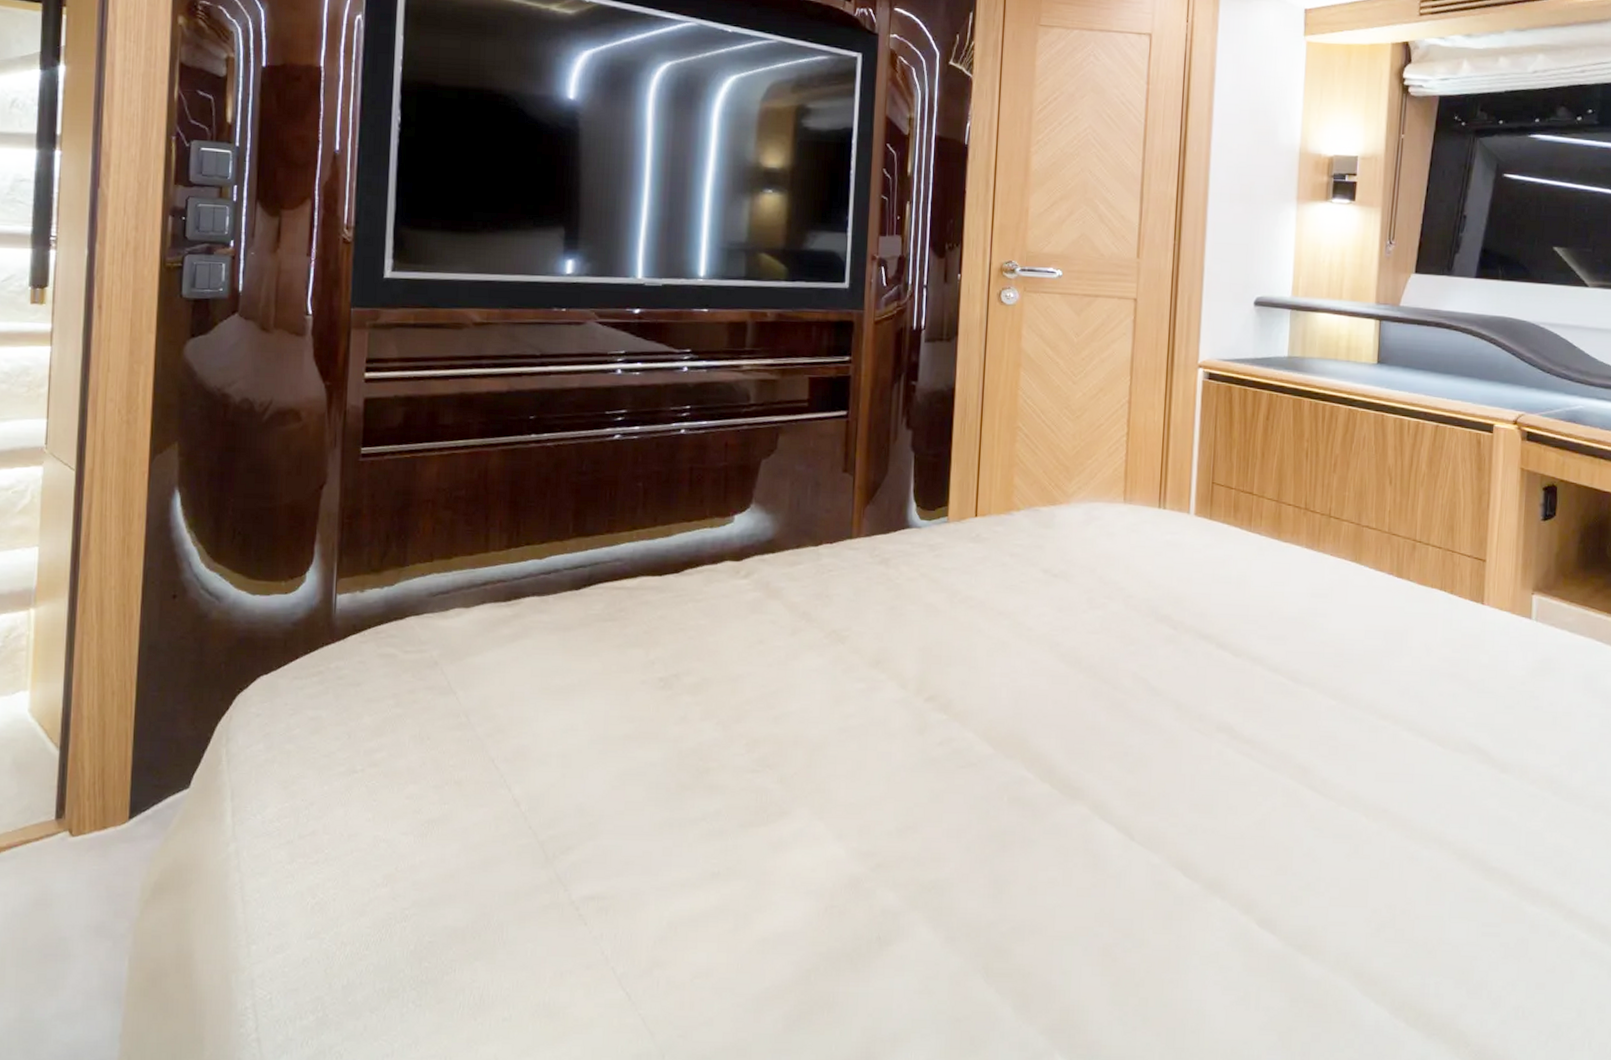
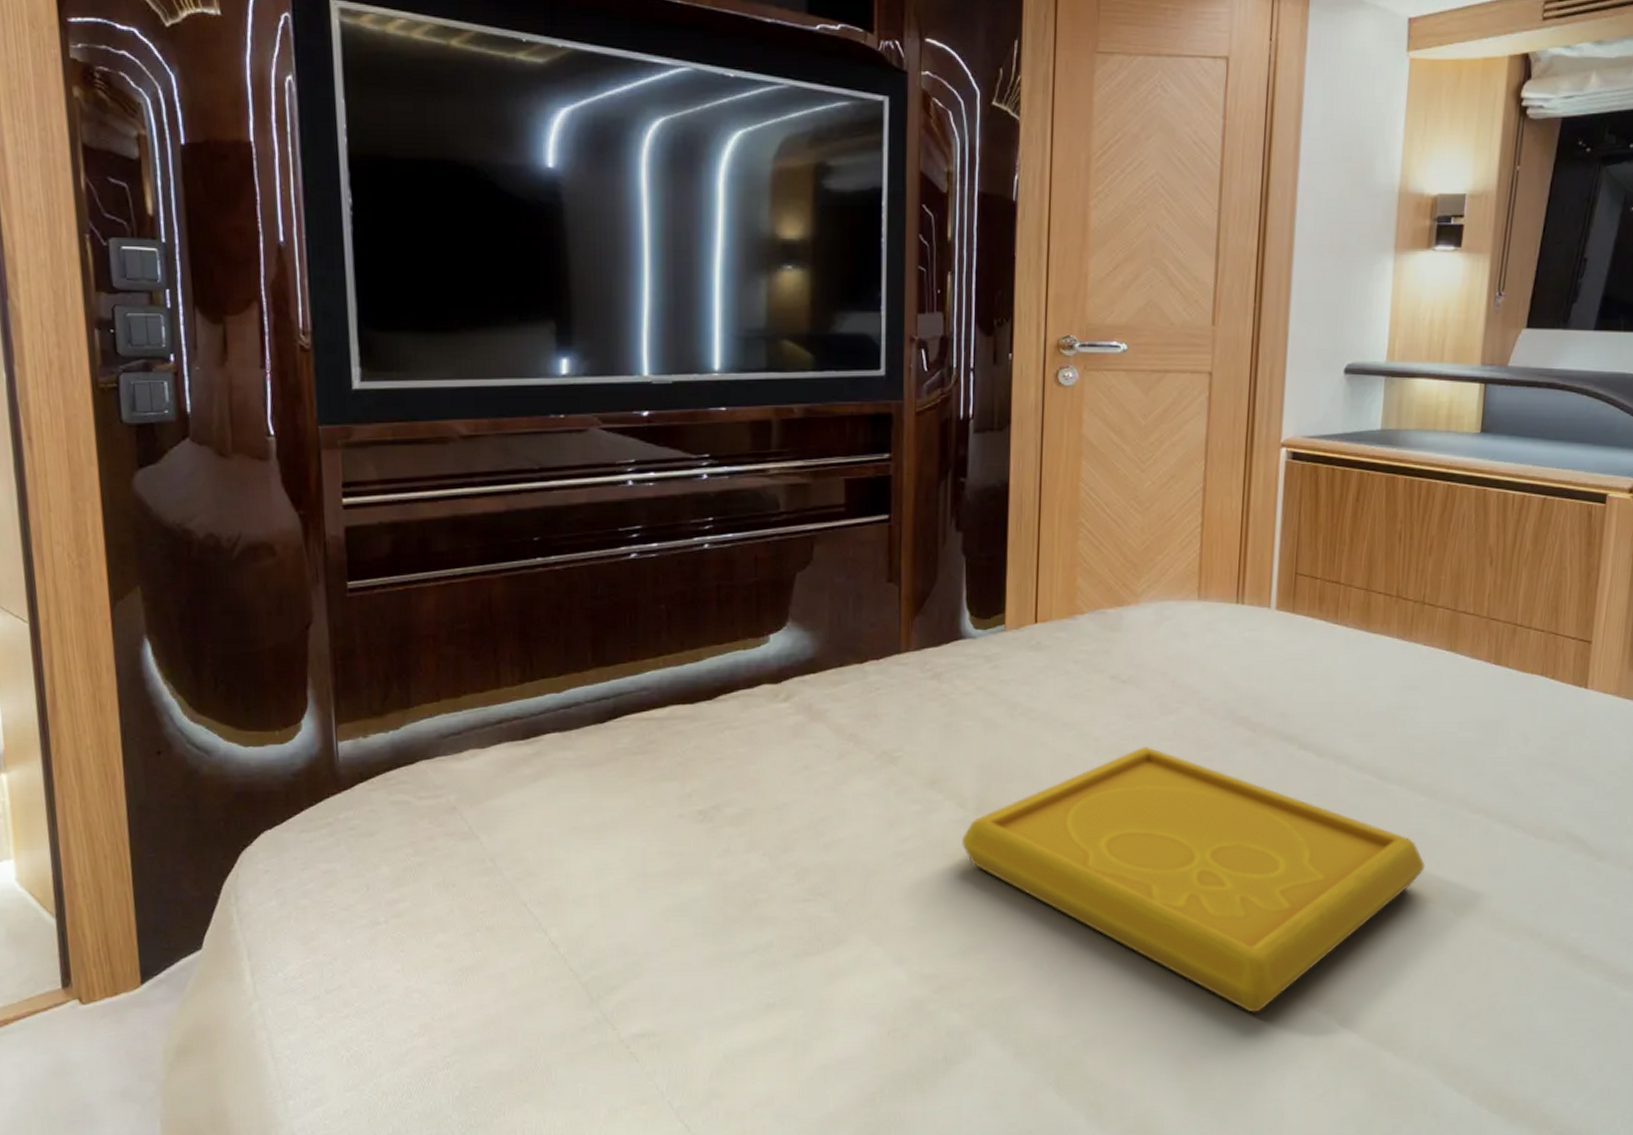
serving tray: none [902,639,1337,908] -> present [962,747,1425,1013]

